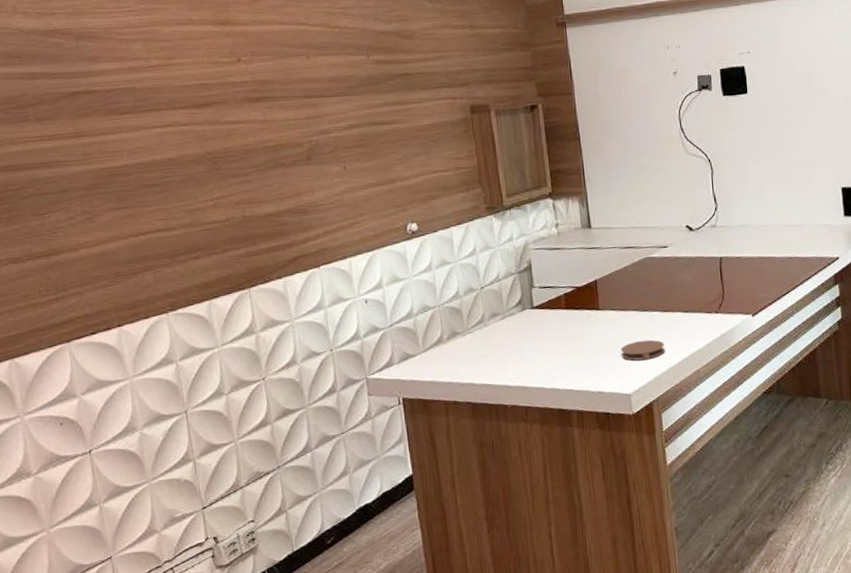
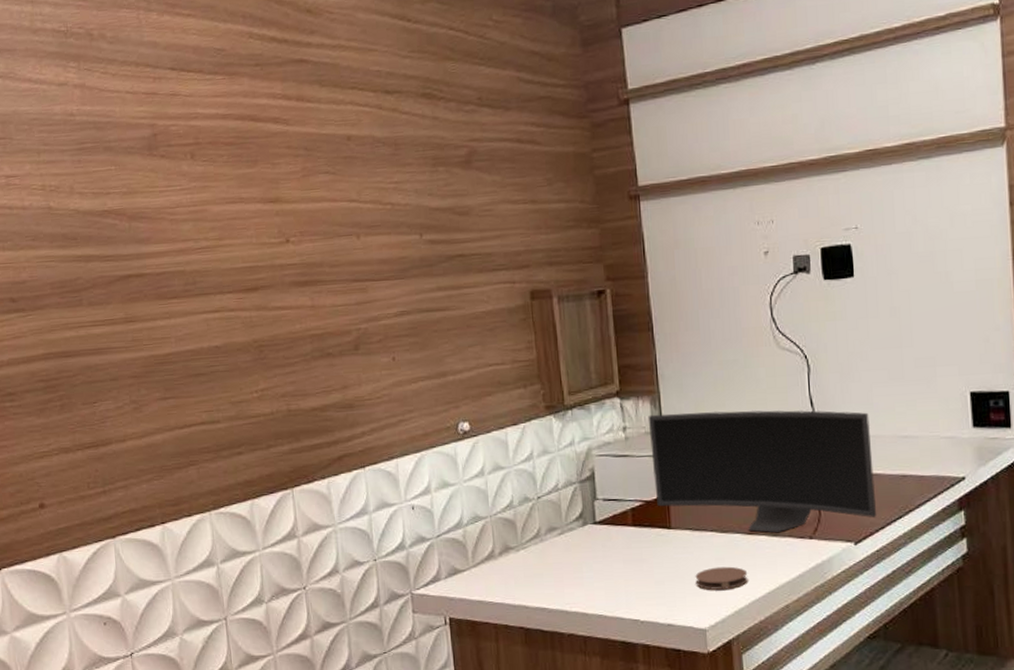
monitor: none [577,205,770,310] -> present [648,410,877,533]

